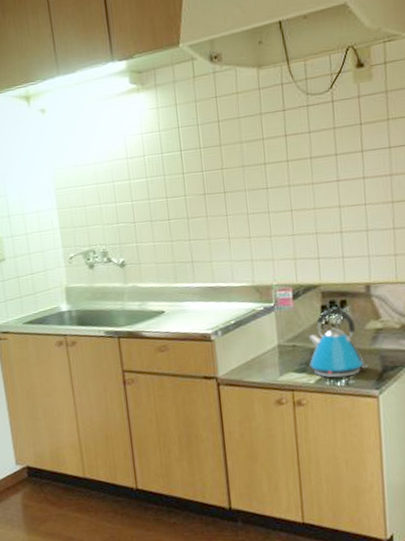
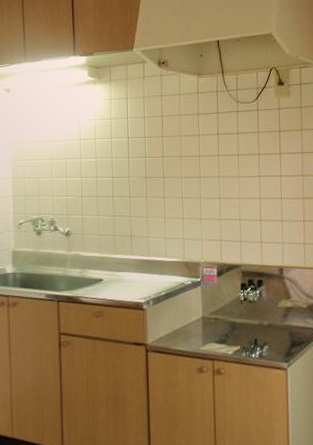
kettle: present [308,308,369,378] -> none [229,287,279,350]

